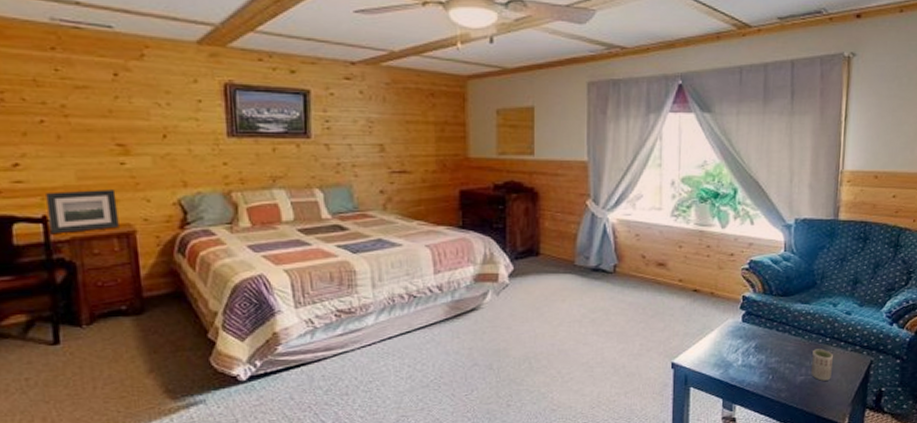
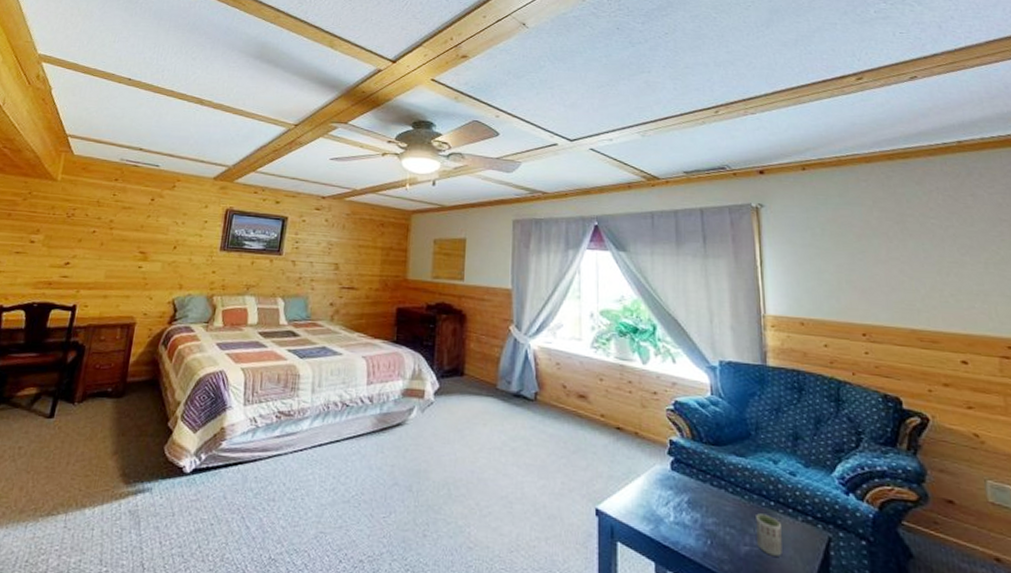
picture frame: present [46,190,119,235] -> none [75,286,130,321]

